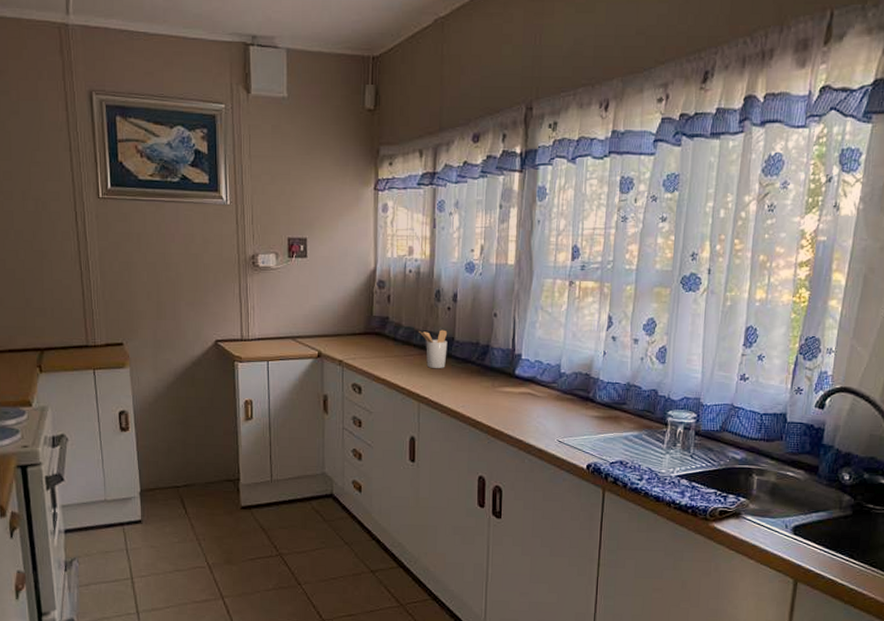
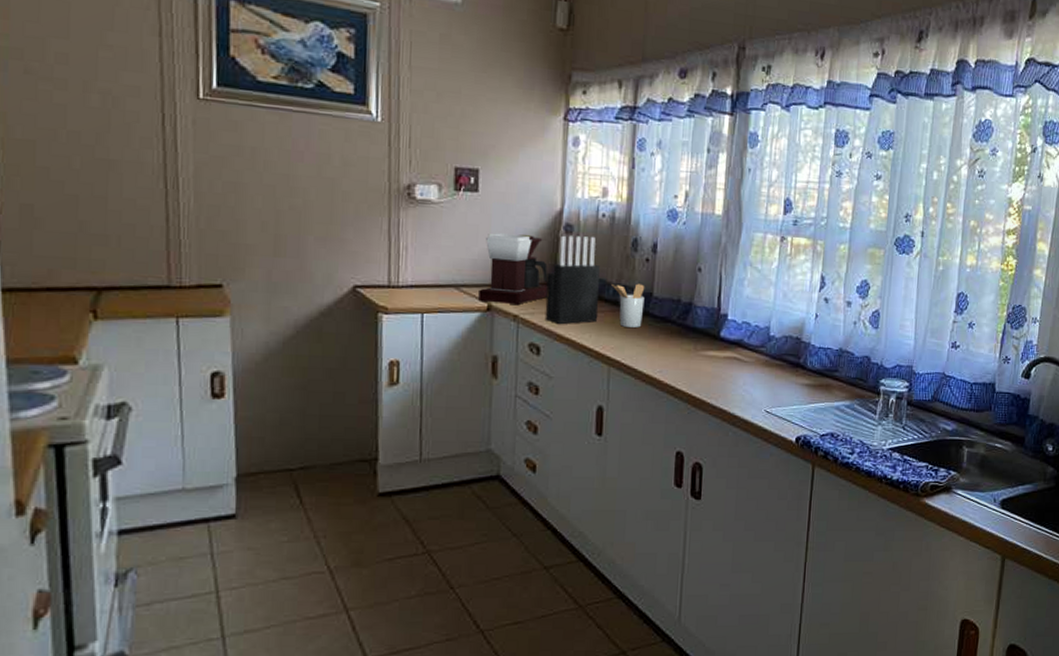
coffee maker: none [311,291,366,352] -> present [478,233,548,306]
knife block: none [364,290,409,368] -> present [544,235,600,325]

